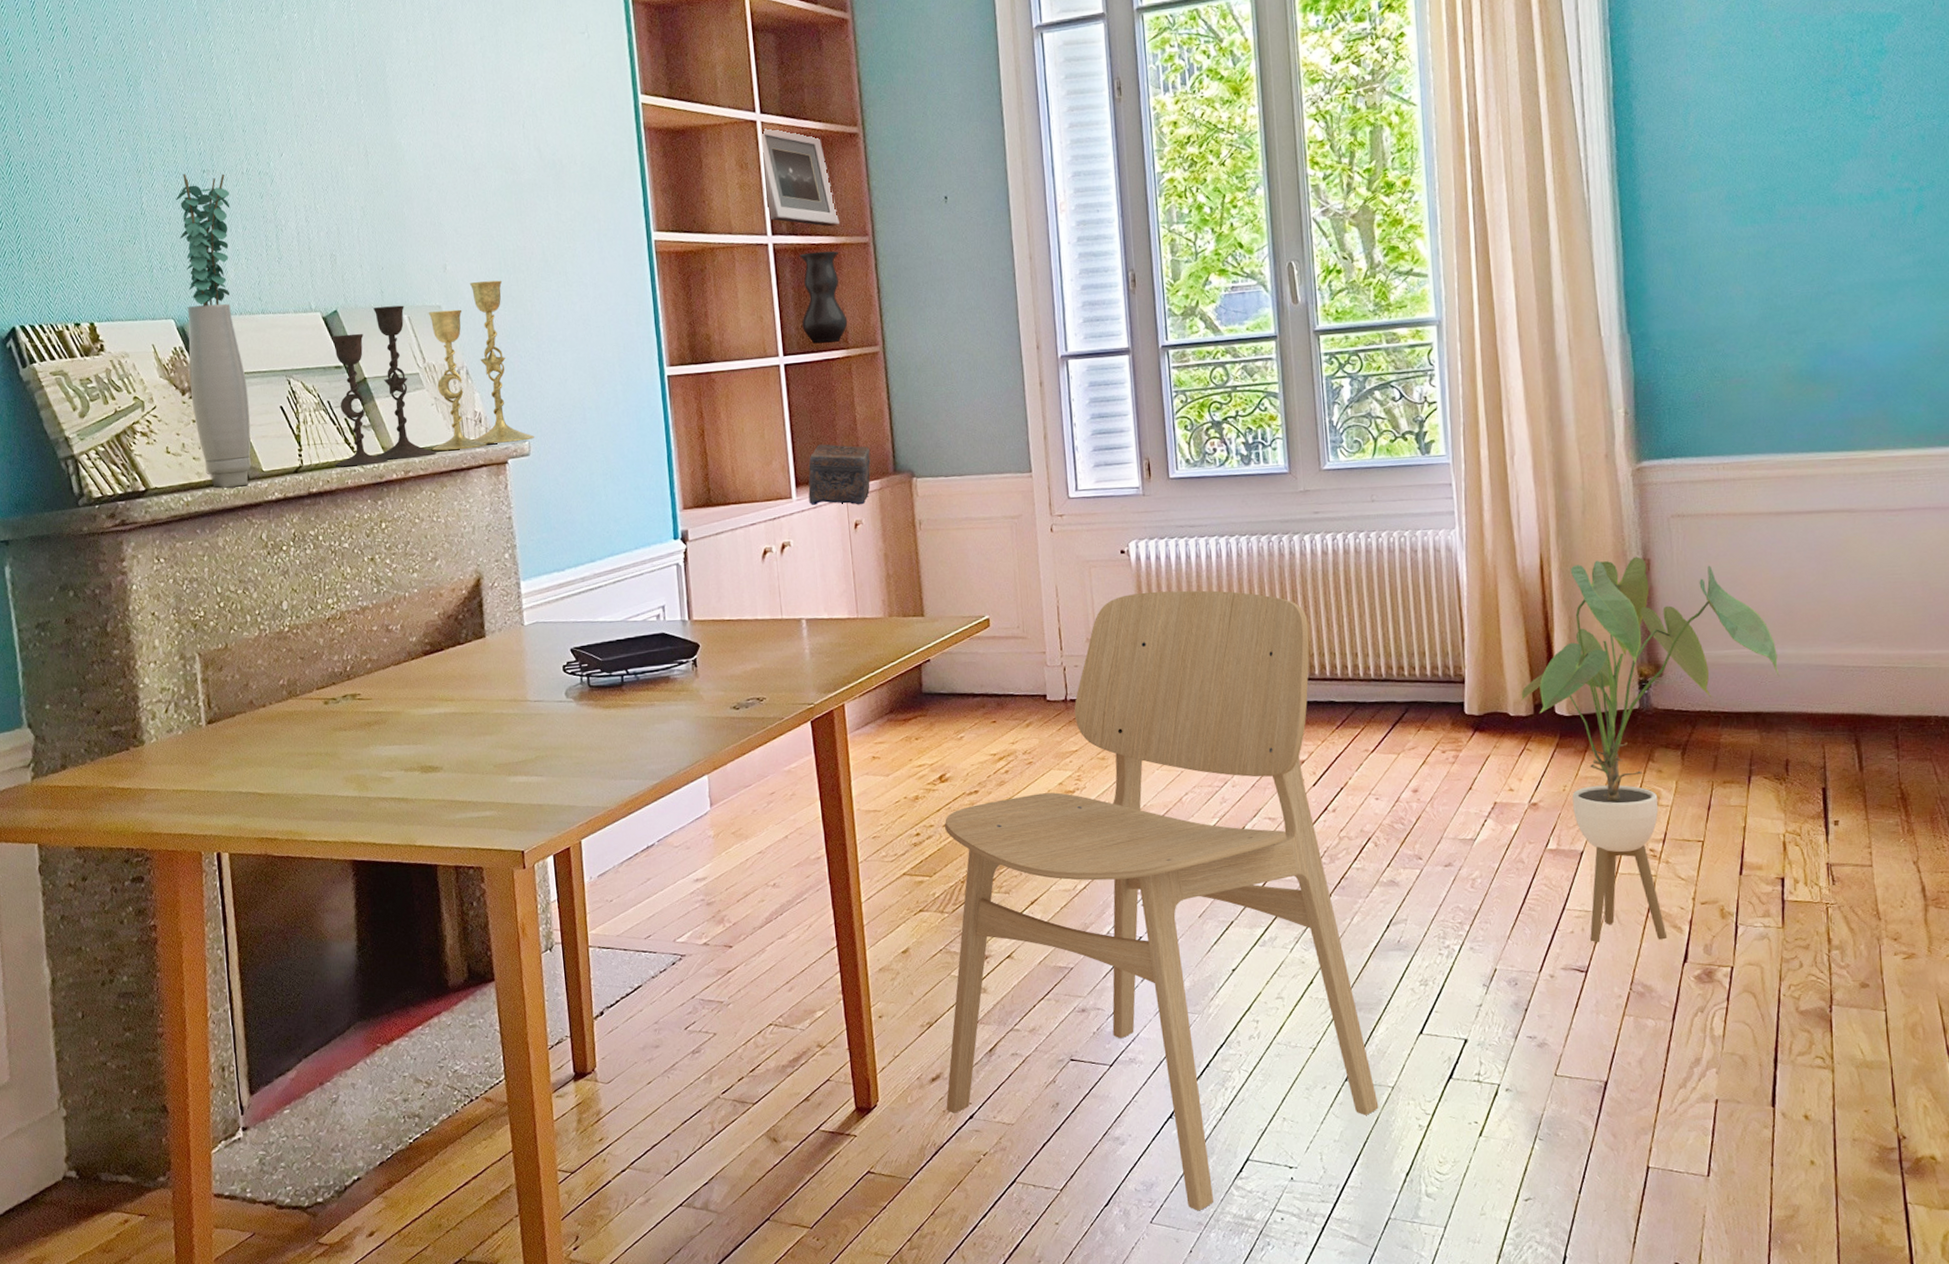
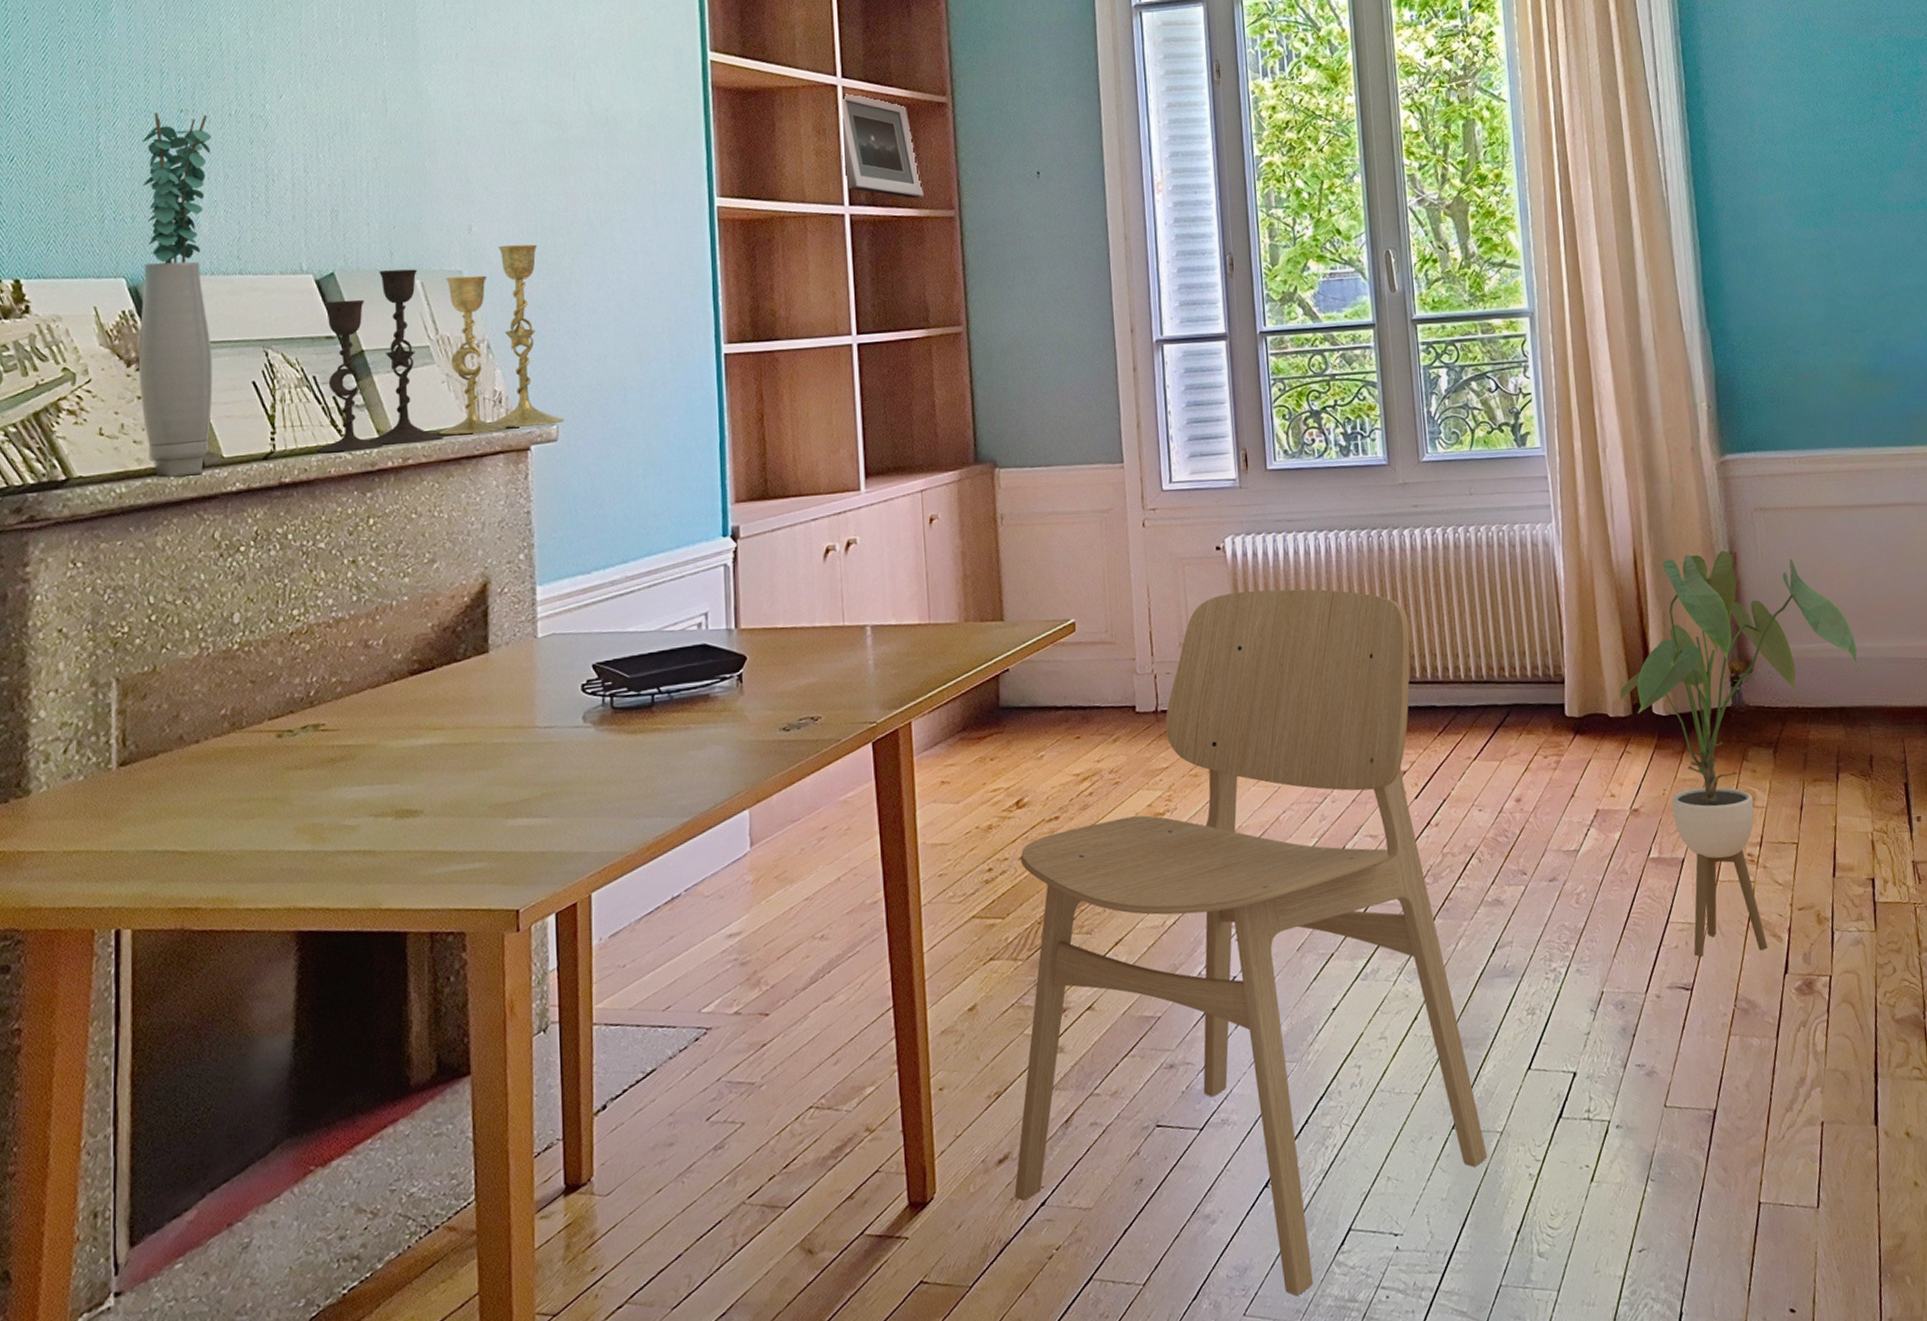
vase: present [800,251,848,344] -> none [879,224,929,323]
decorative box: present [808,444,871,505] -> none [879,430,950,498]

